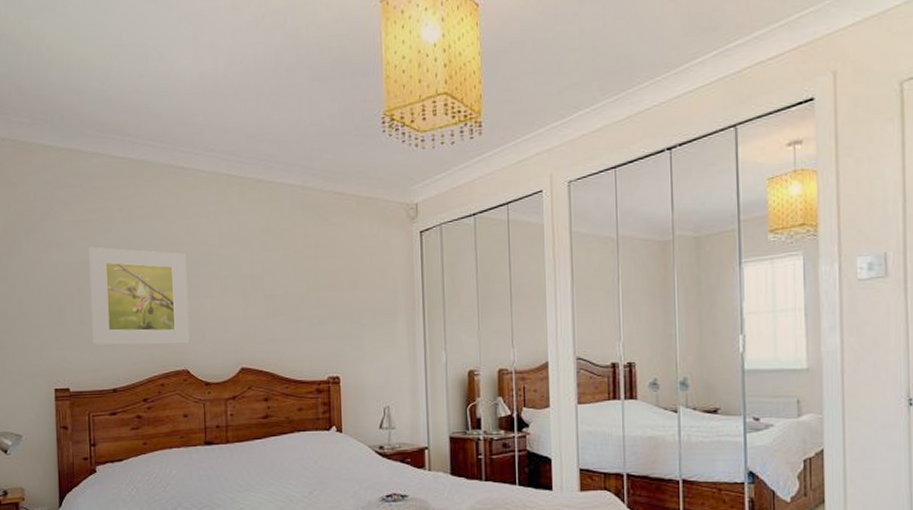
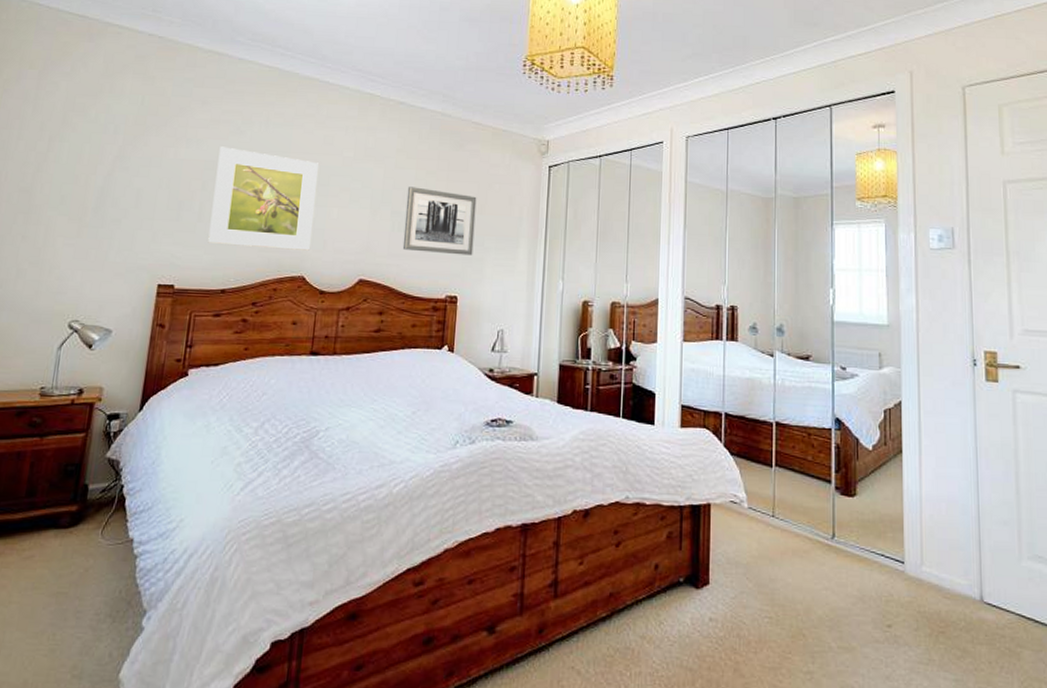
wall art: none [277,268,351,335] -> present [402,186,477,256]

